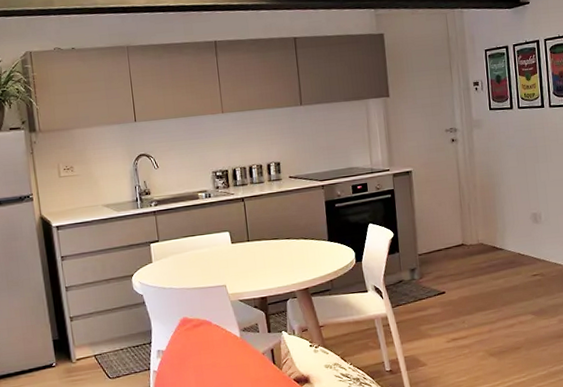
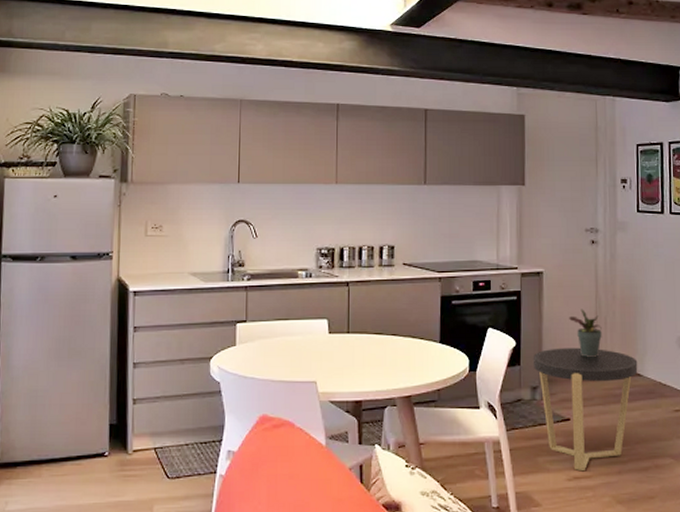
side table: none [409,231,500,334] -> present [532,347,638,470]
potted plant: none [437,199,467,239] -> present [569,309,602,357]

